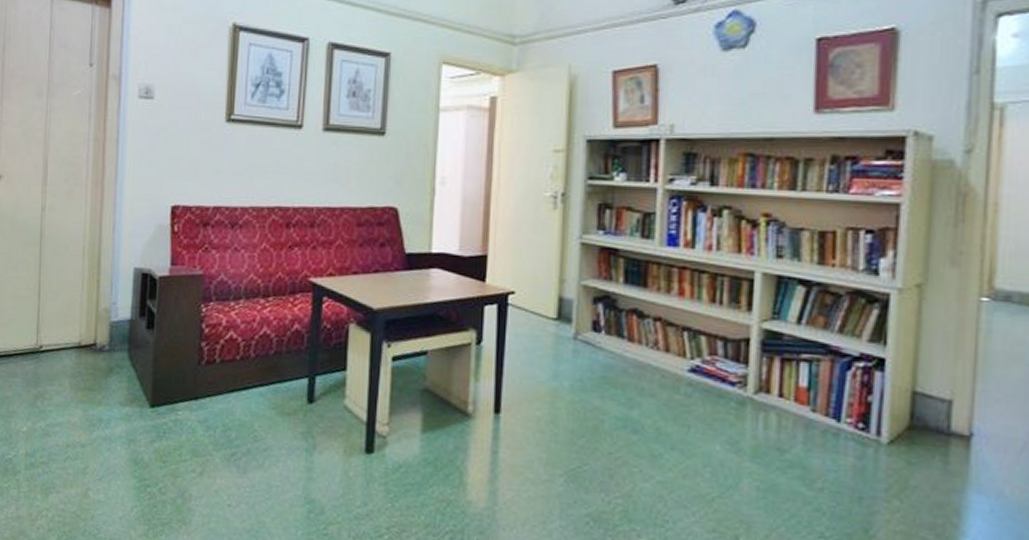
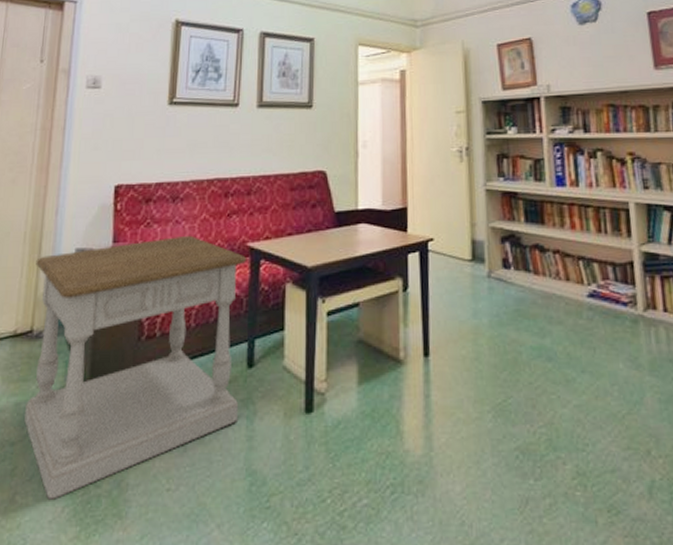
side table: none [93,264,308,500] -> present [24,235,246,500]

